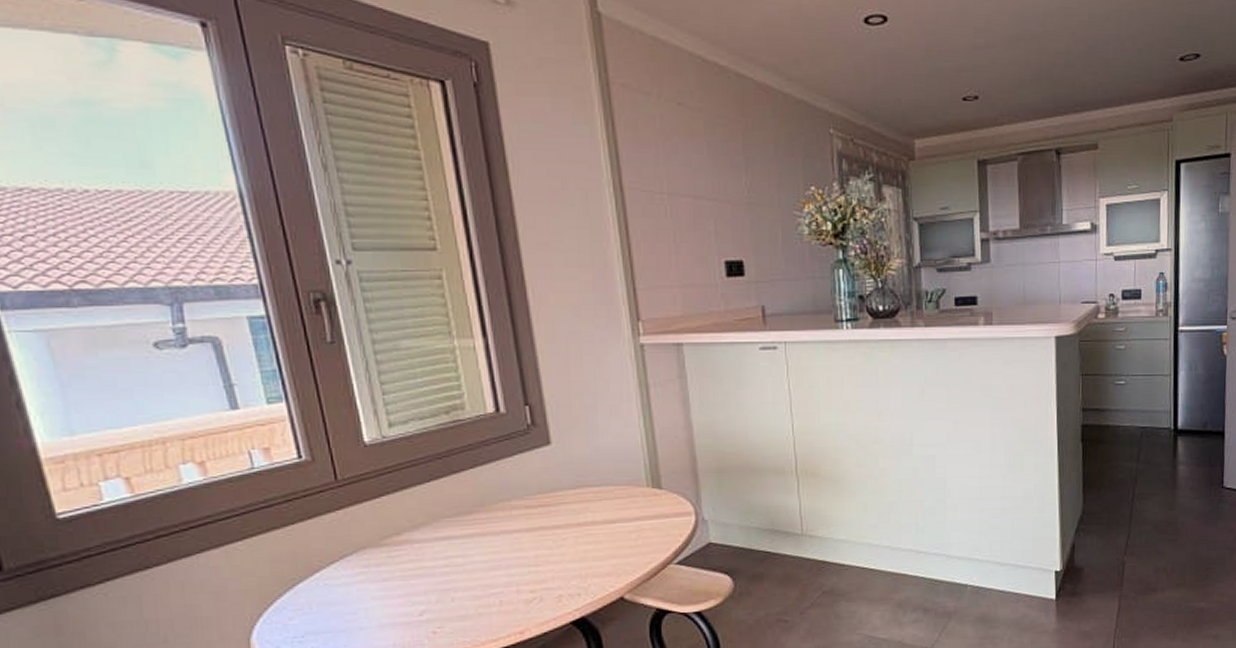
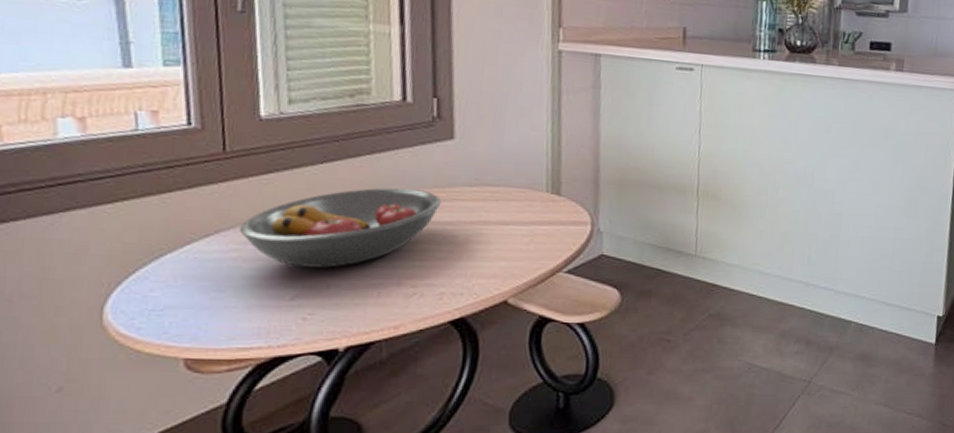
fruit bowl: none [361,497,548,583] -> present [239,187,442,268]

